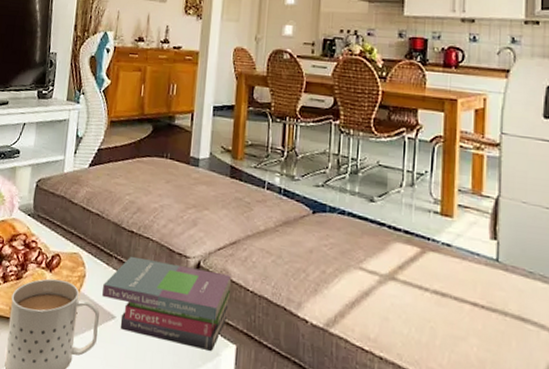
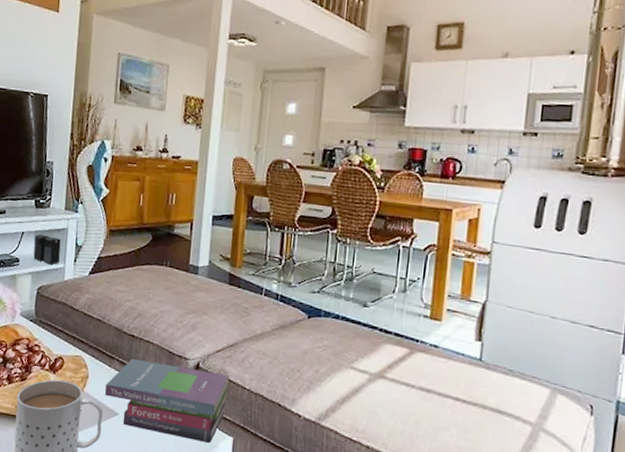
speaker: none [34,125,62,156] -> present [33,234,61,265]

